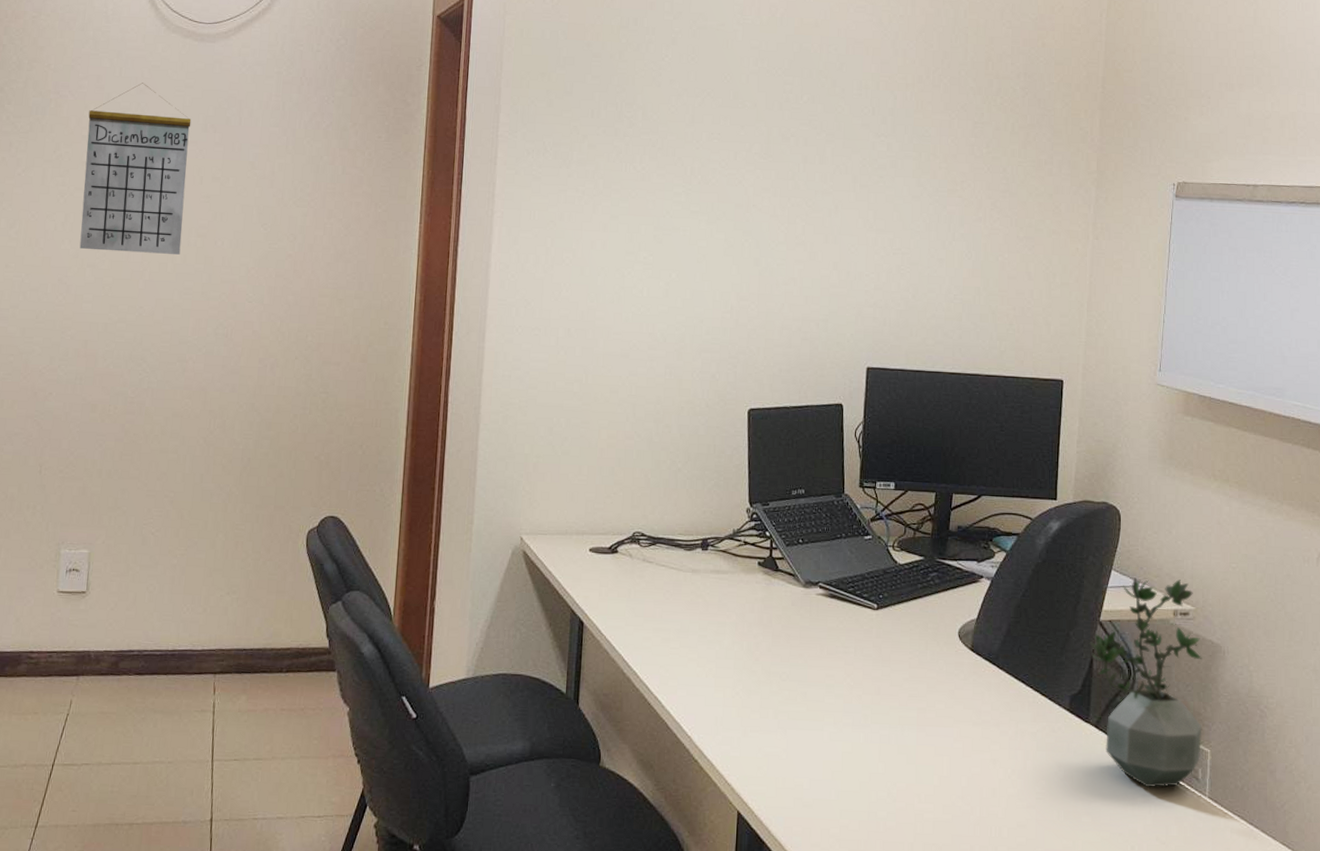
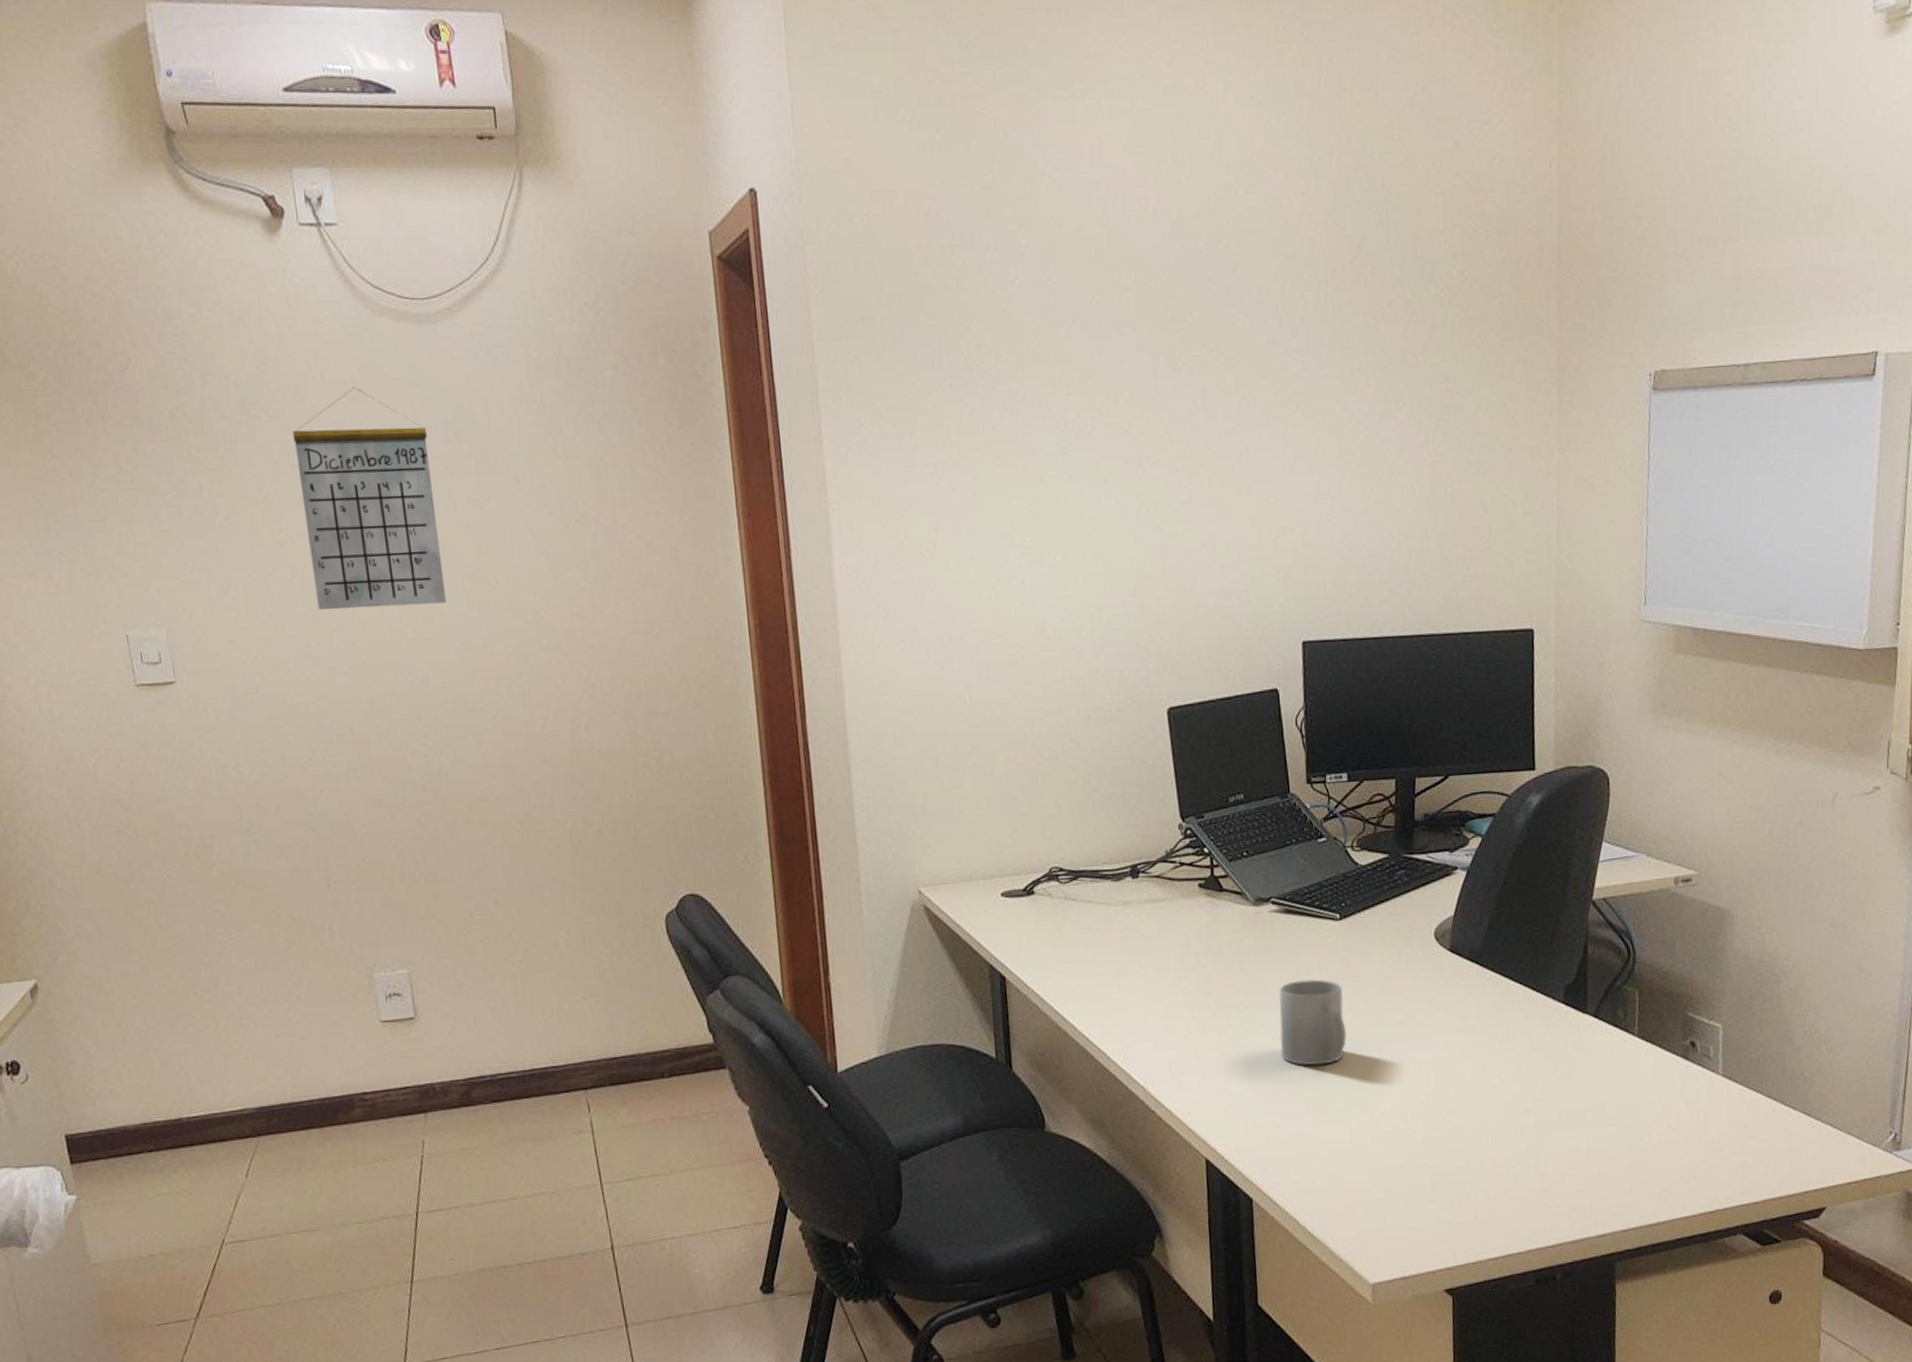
mug: none [814,659,874,739] -> present [1278,979,1347,1066]
potted plant: present [1089,577,1202,788] -> none [1582,843,1712,1074]

